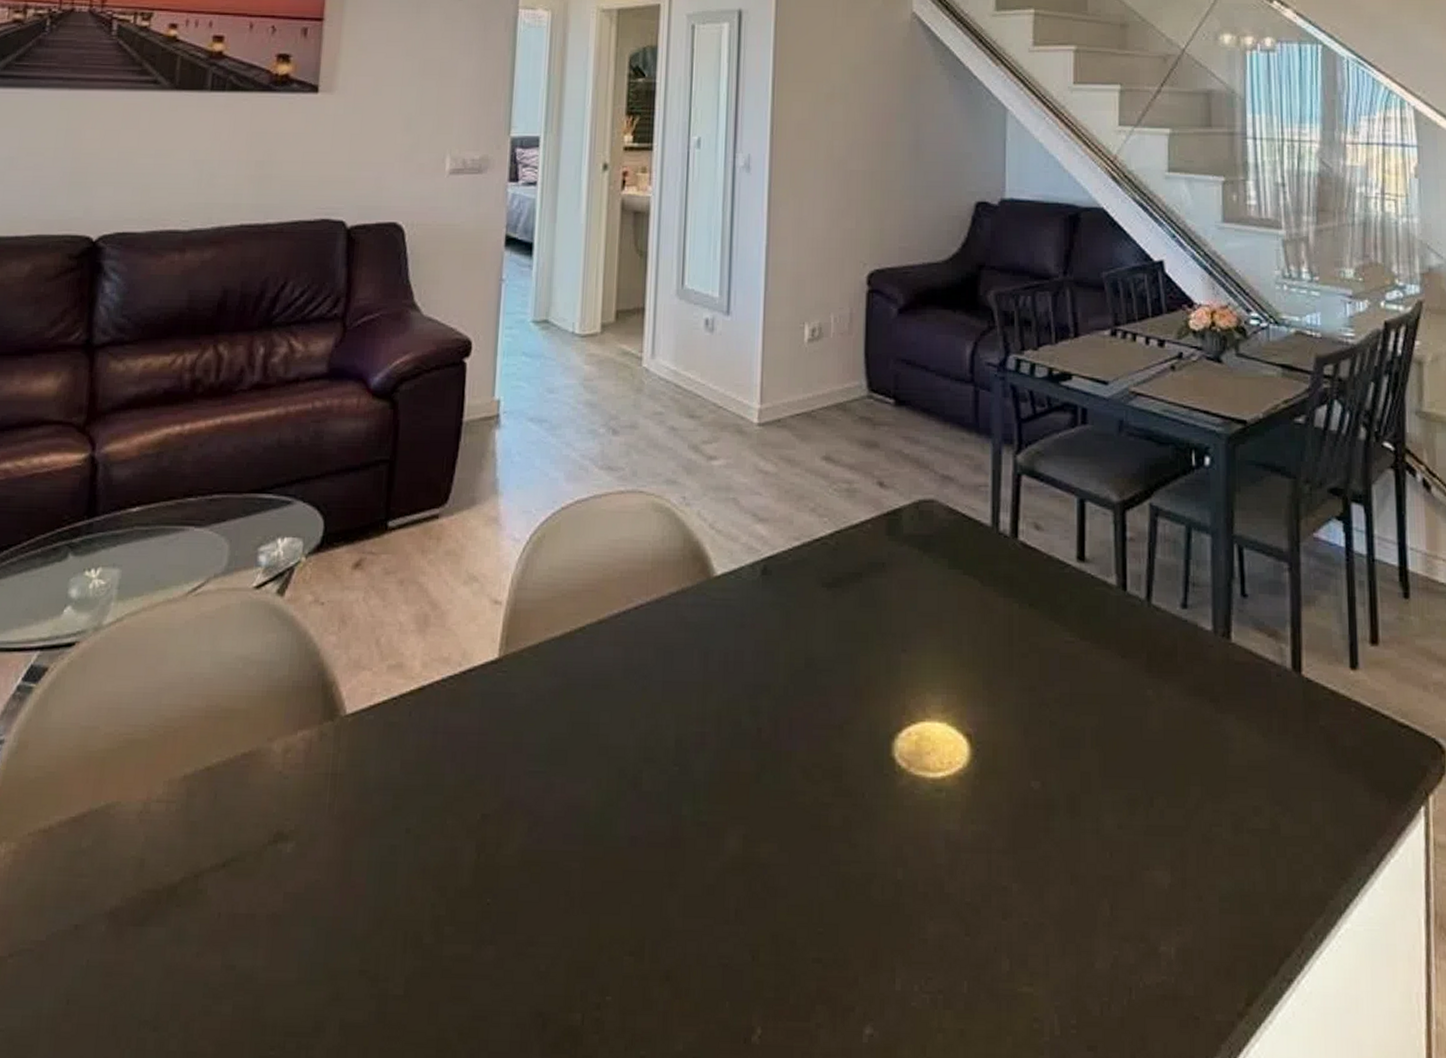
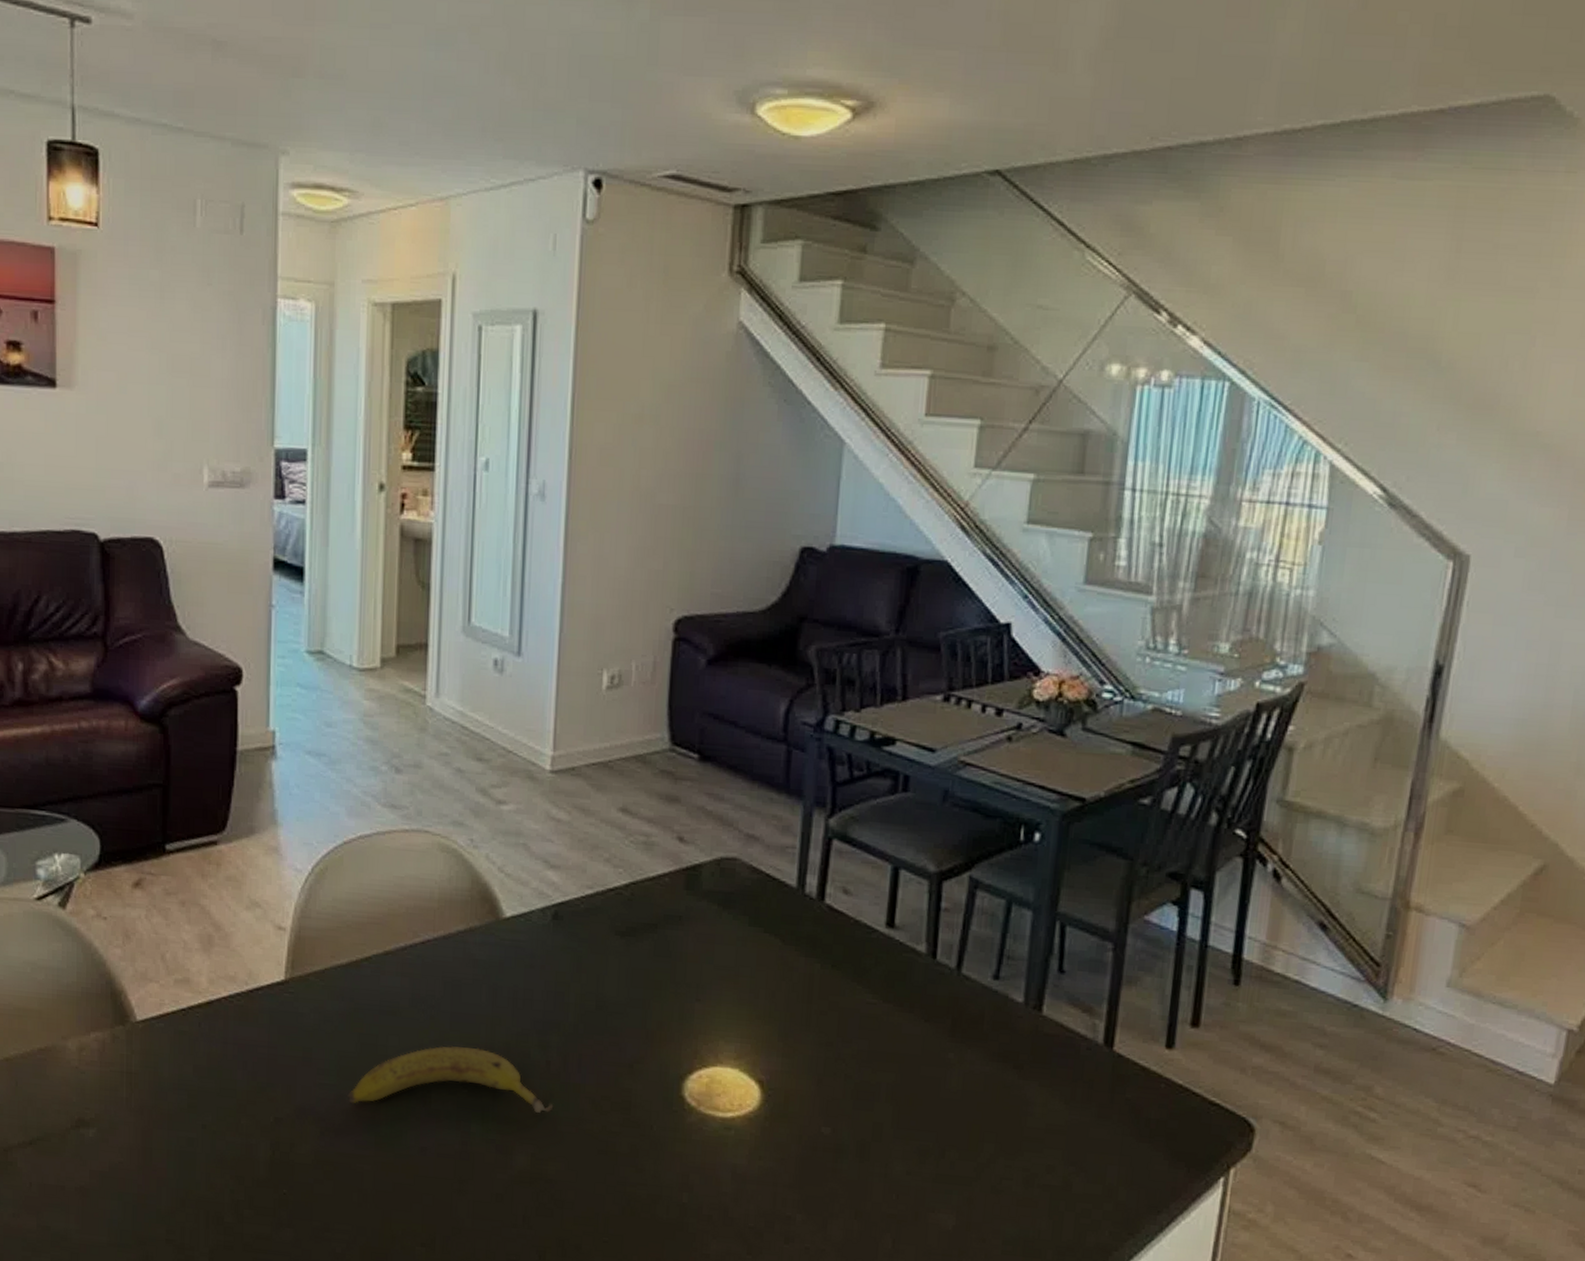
fruit: none [557,718,765,792] -> present [347,1046,554,1113]

